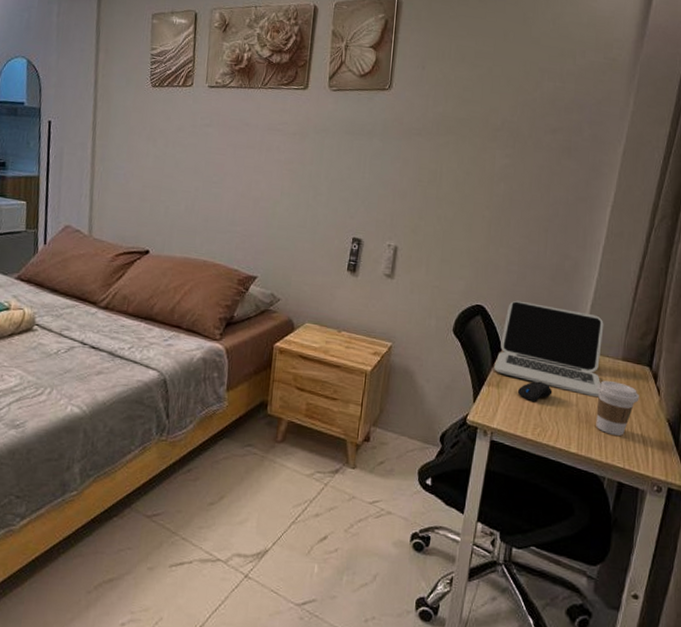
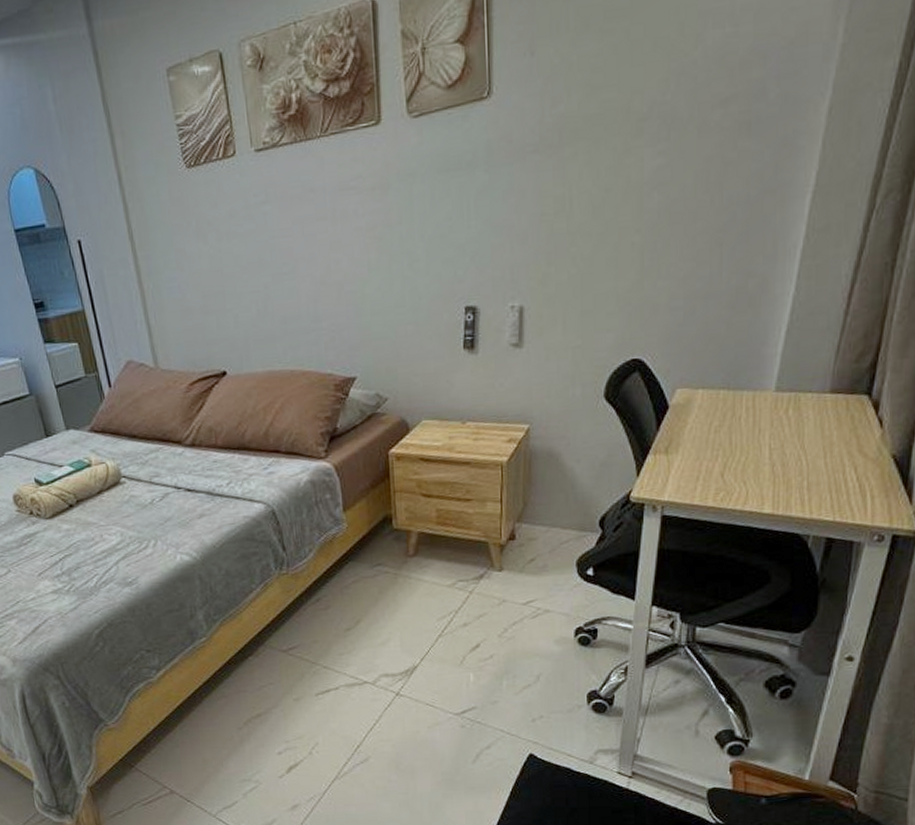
laptop: present [494,300,604,398] -> none [660,342,805,445]
computer mouse: present [517,381,553,401] -> none [692,437,738,463]
coffee cup: present [596,380,639,436] -> none [796,421,854,485]

